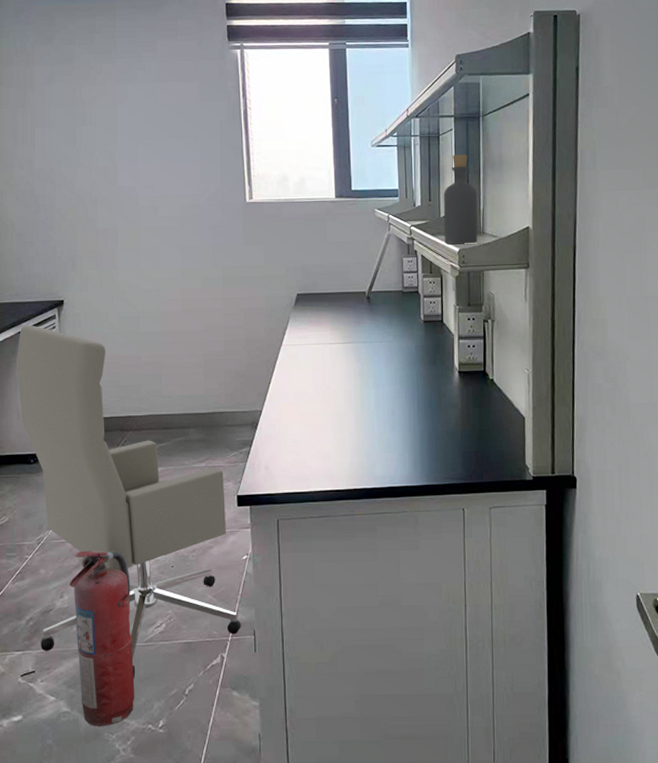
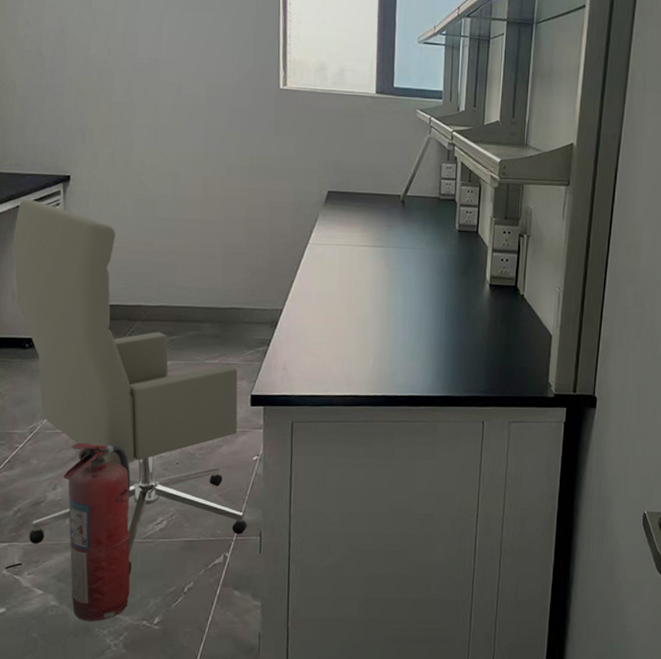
bottle: present [443,155,478,245] -> none [486,61,524,156]

